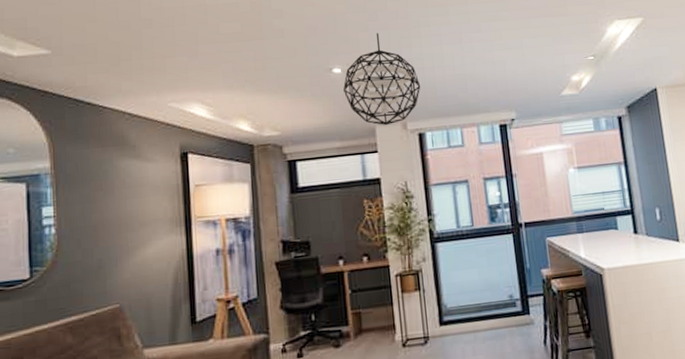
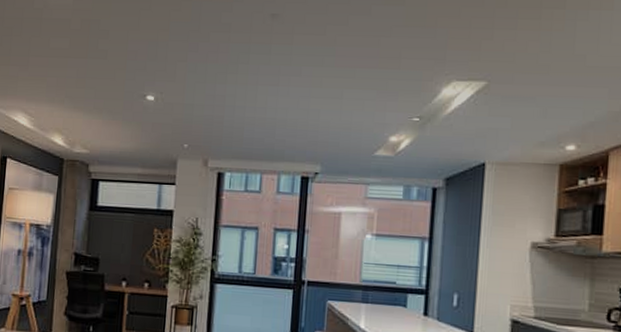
pendant light: present [343,32,421,126] -> none [153,64,229,160]

